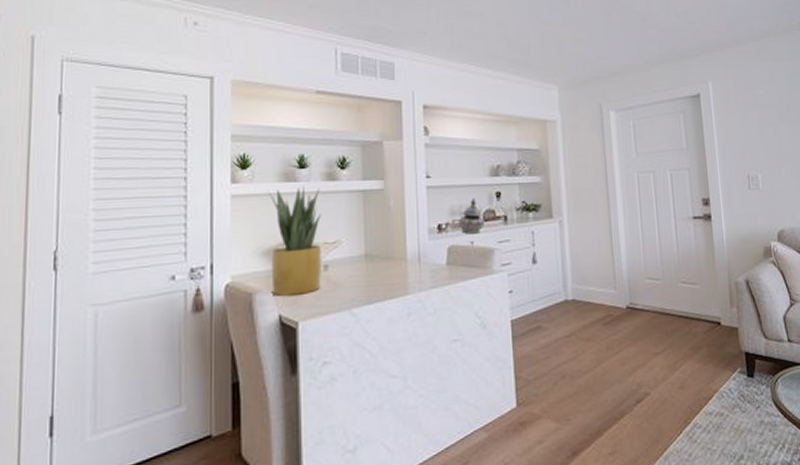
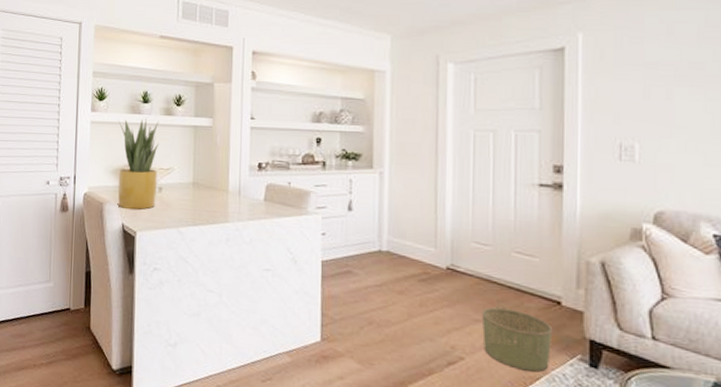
decorative jar: present [458,198,485,234] -> none [277,142,303,176]
basket: none [659,335,718,394] -> present [481,305,554,372]

